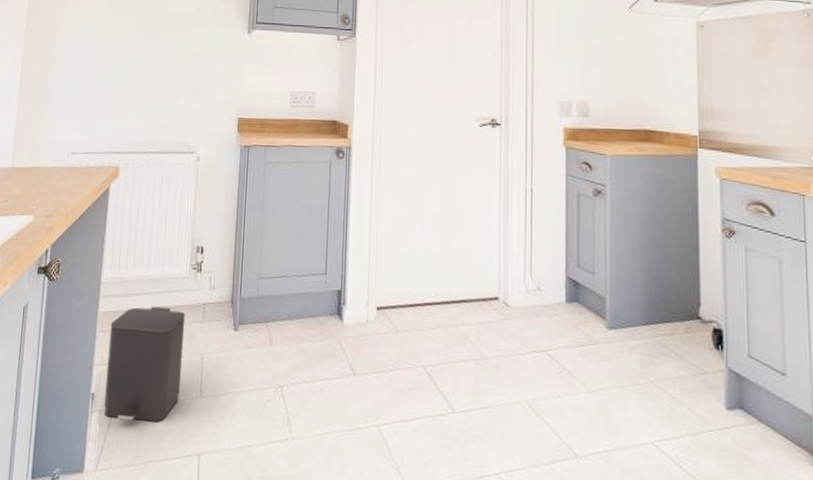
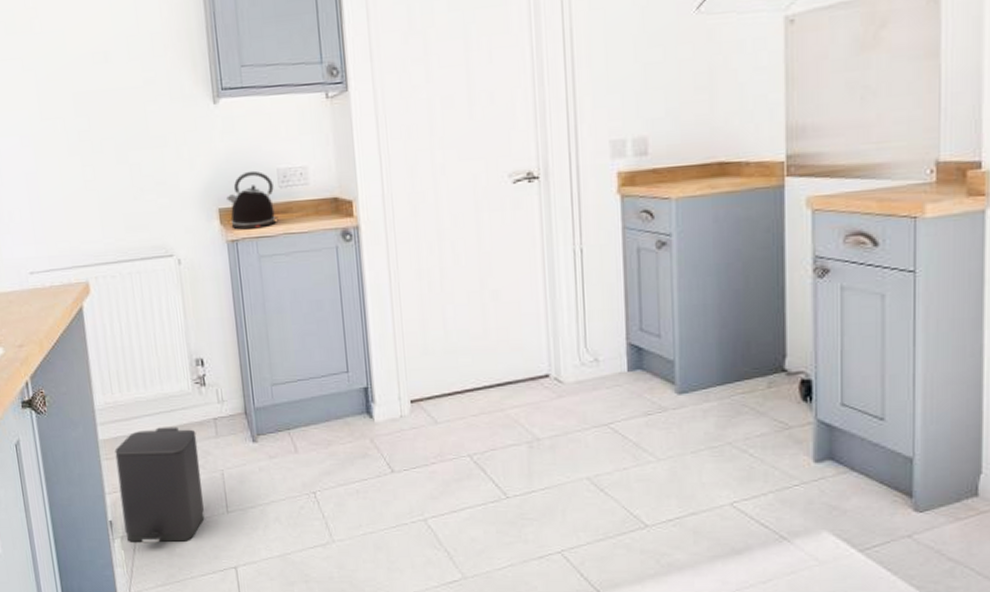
kettle: none [246,90,286,139] -> present [226,170,278,230]

